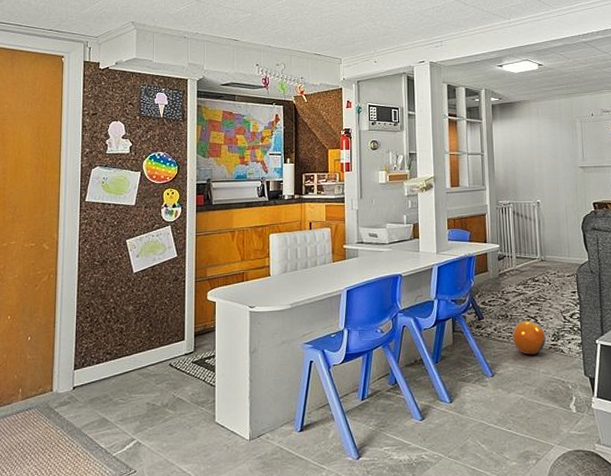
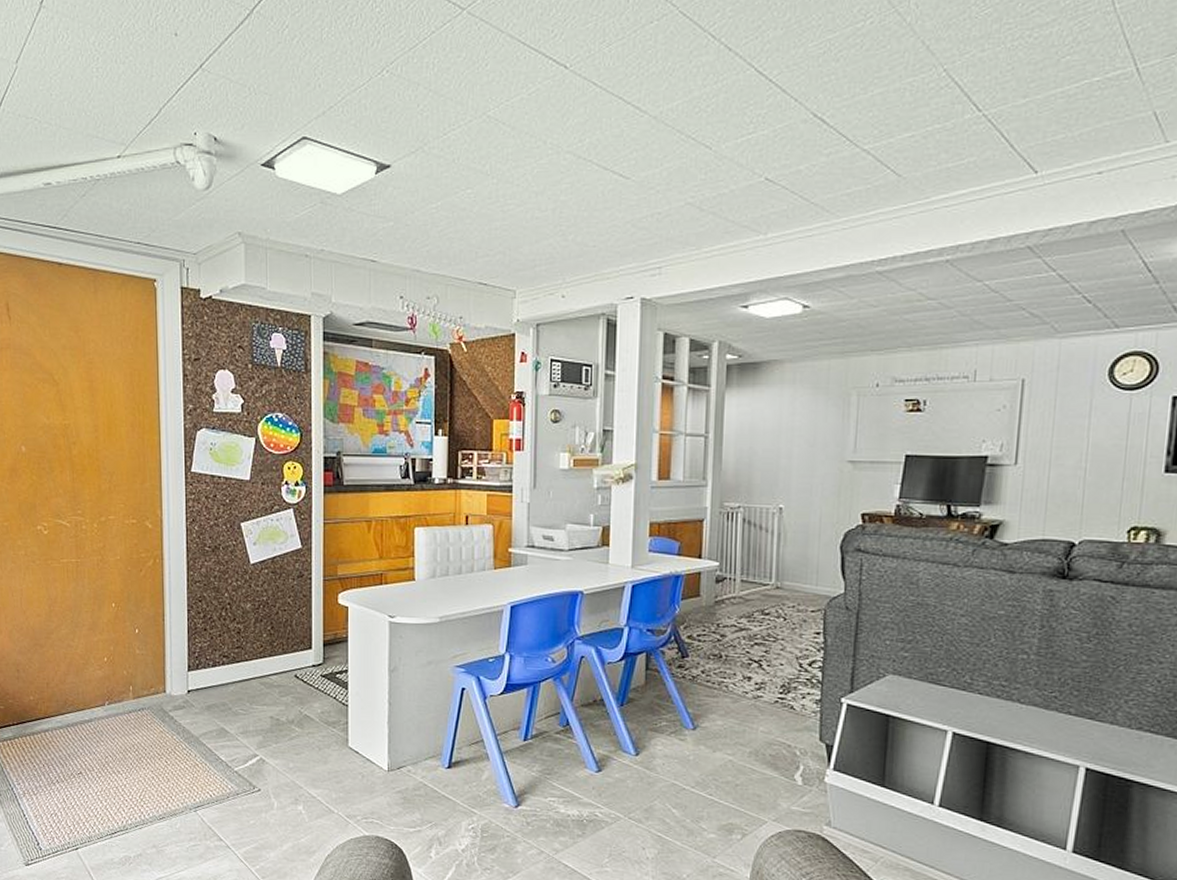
ball: present [510,320,546,355] -> none [723,664,772,708]

